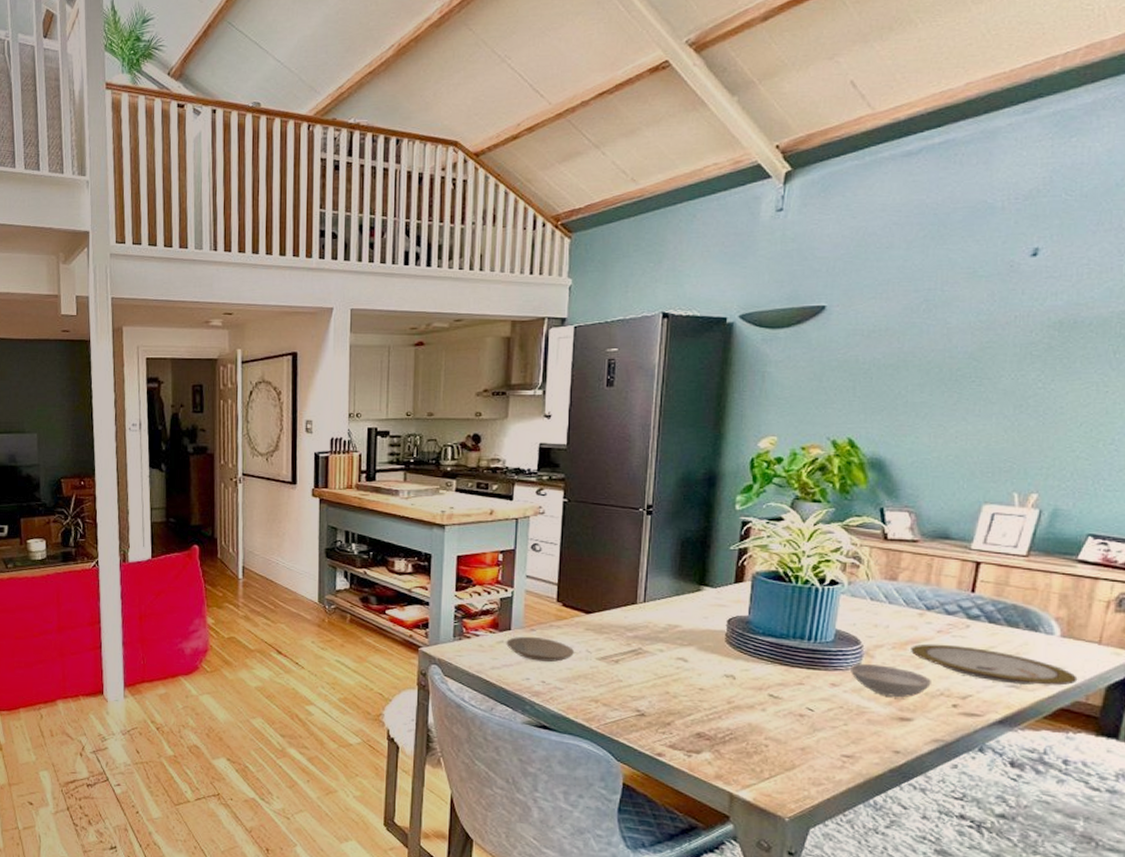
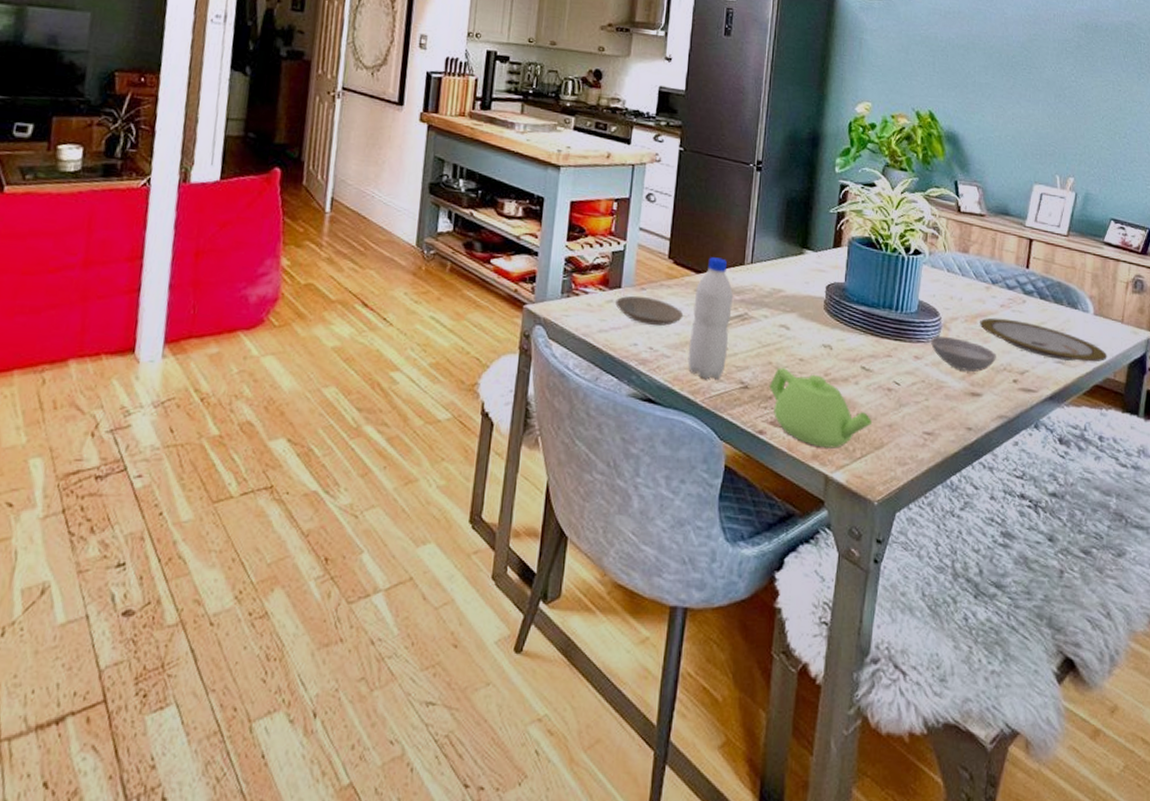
water bottle: none [581,598,625,709] -> present [687,257,733,380]
teapot: none [666,697,781,770] -> present [769,367,872,449]

